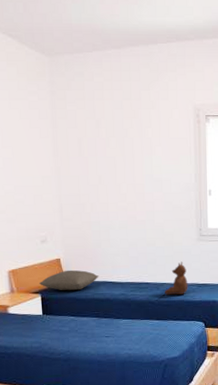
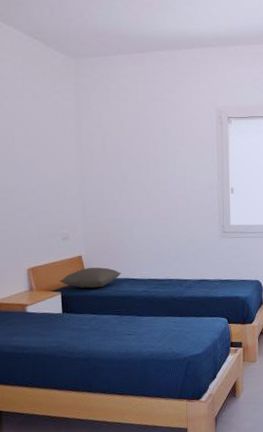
teddy bear: present [164,261,188,295] -> none [187,258,211,291]

